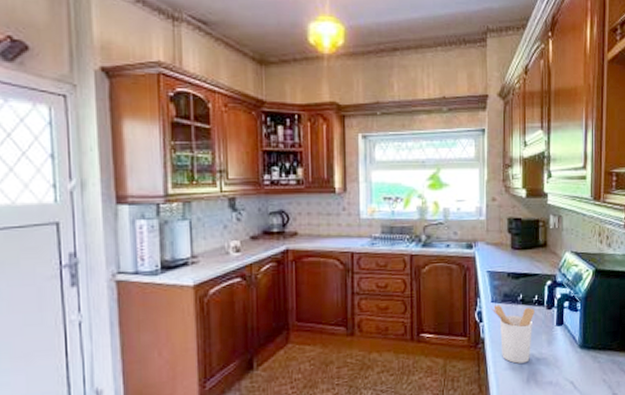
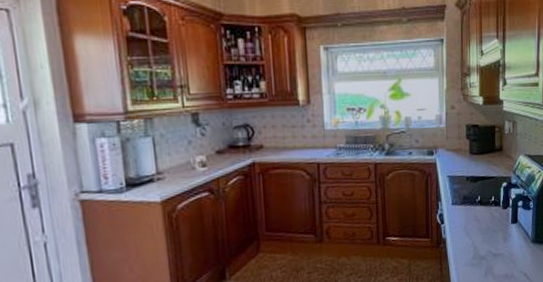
utensil holder: present [490,305,535,364] -> none [450,207,492,260]

